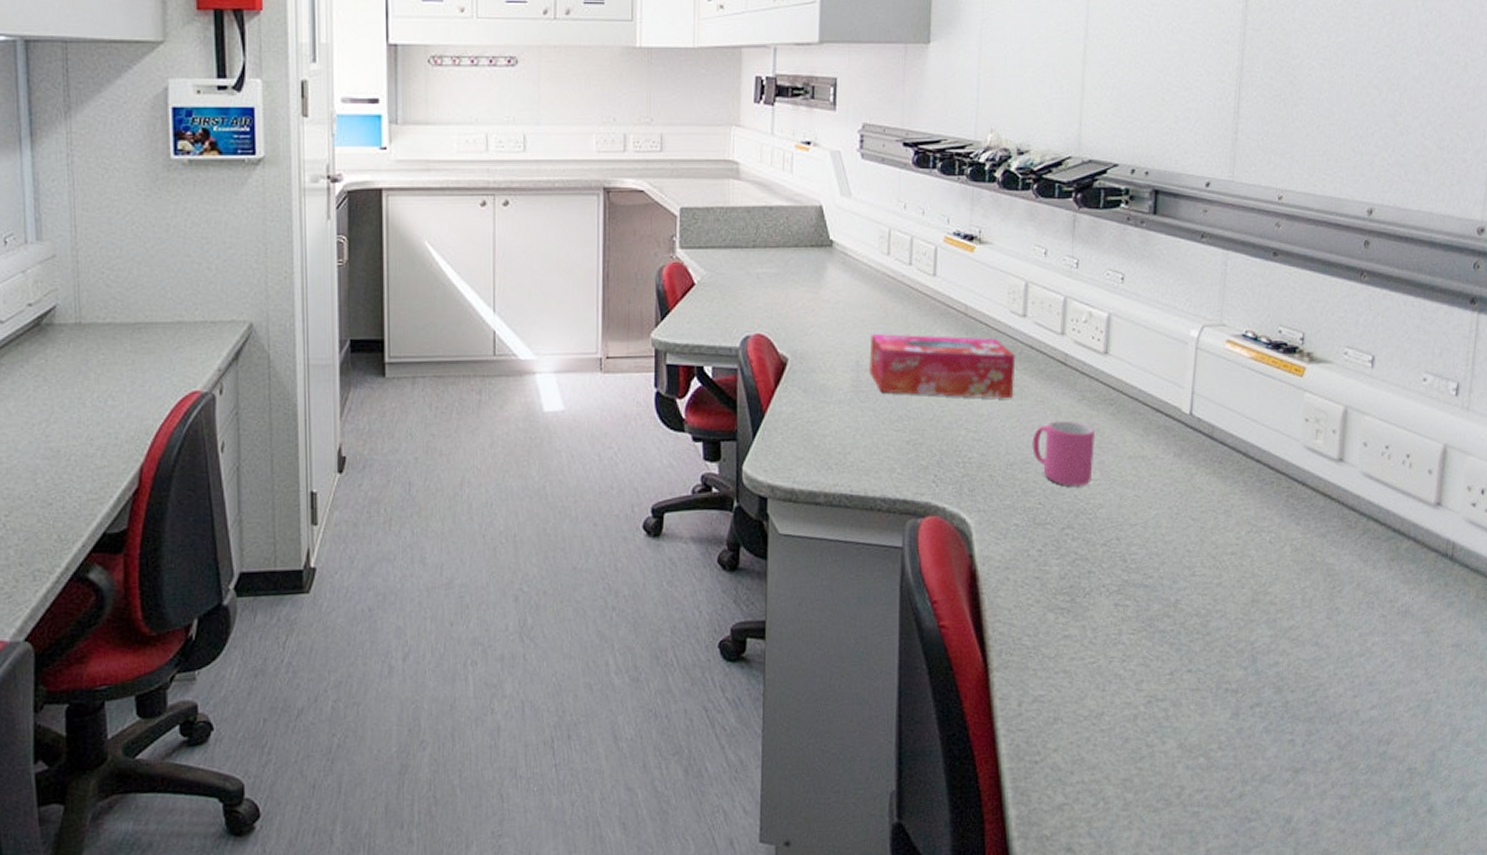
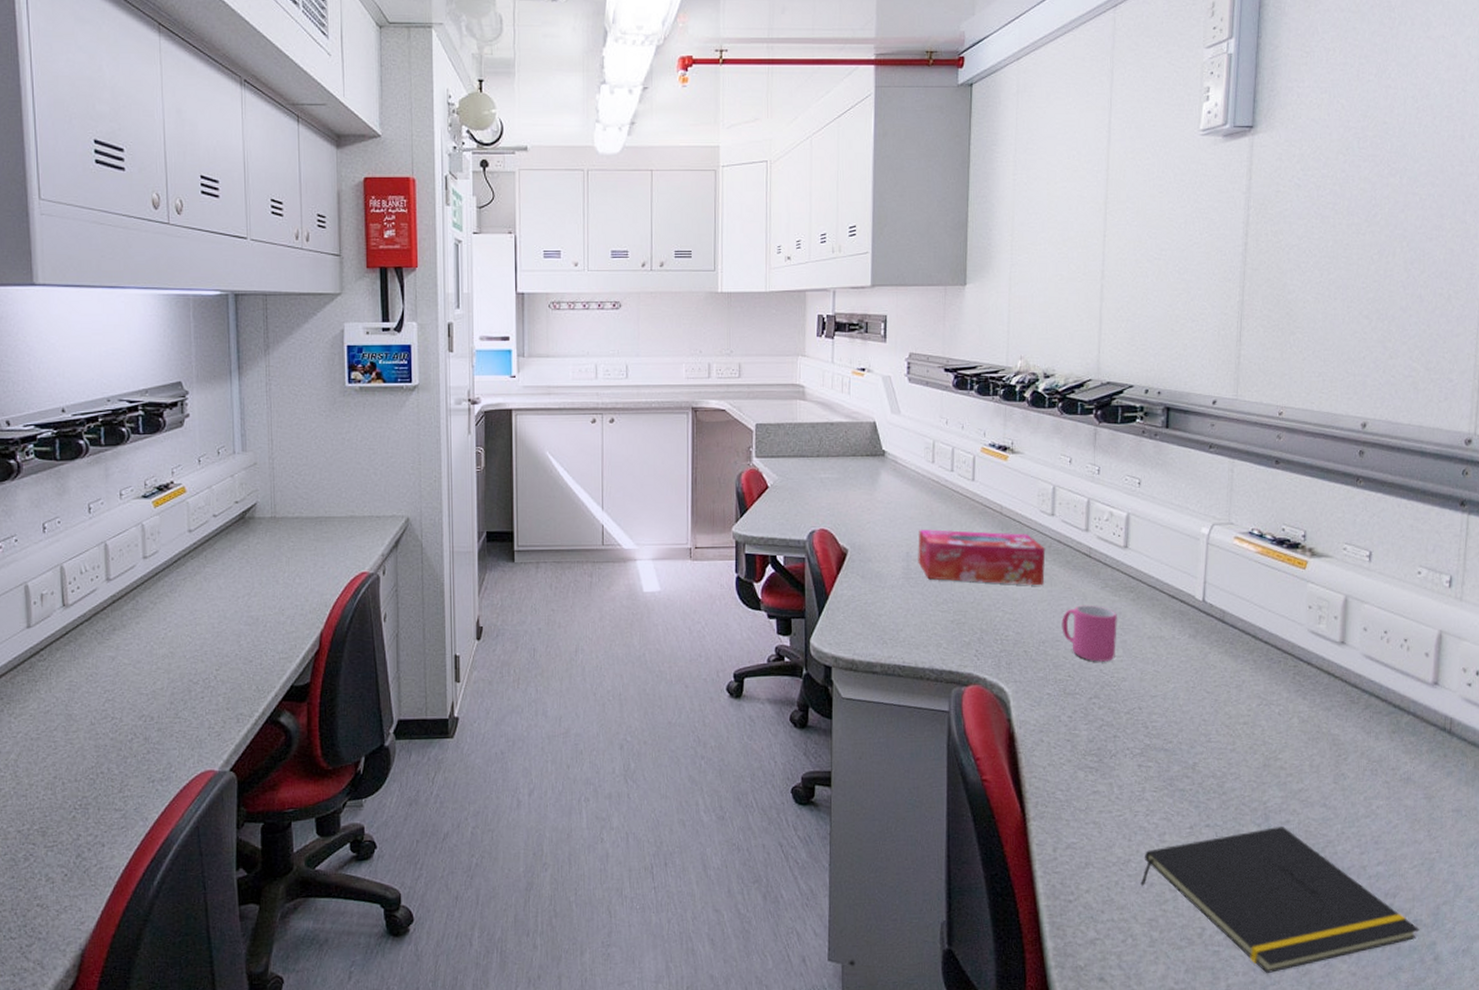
notepad: none [1114,668,1414,834] -> present [1140,825,1420,973]

